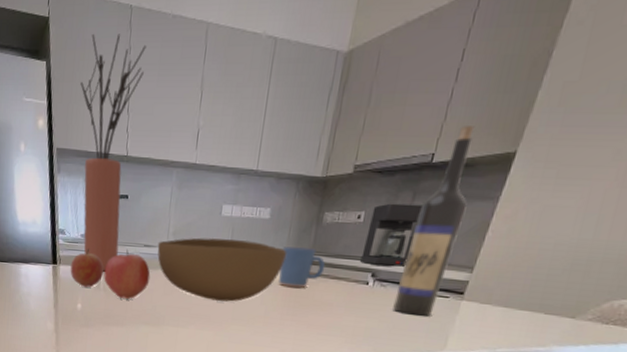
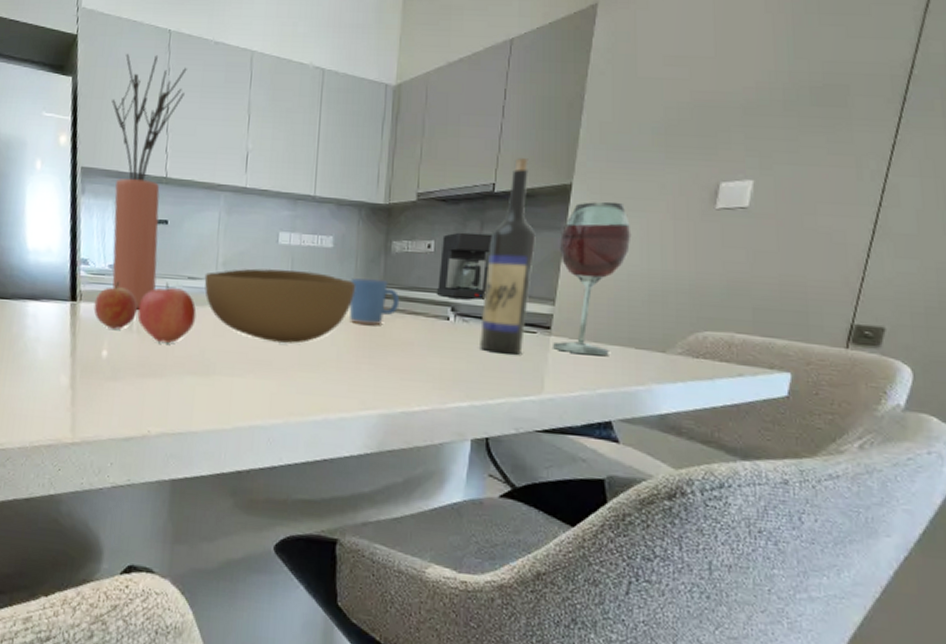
wineglass: none [463,170,571,320] -> present [553,201,632,356]

